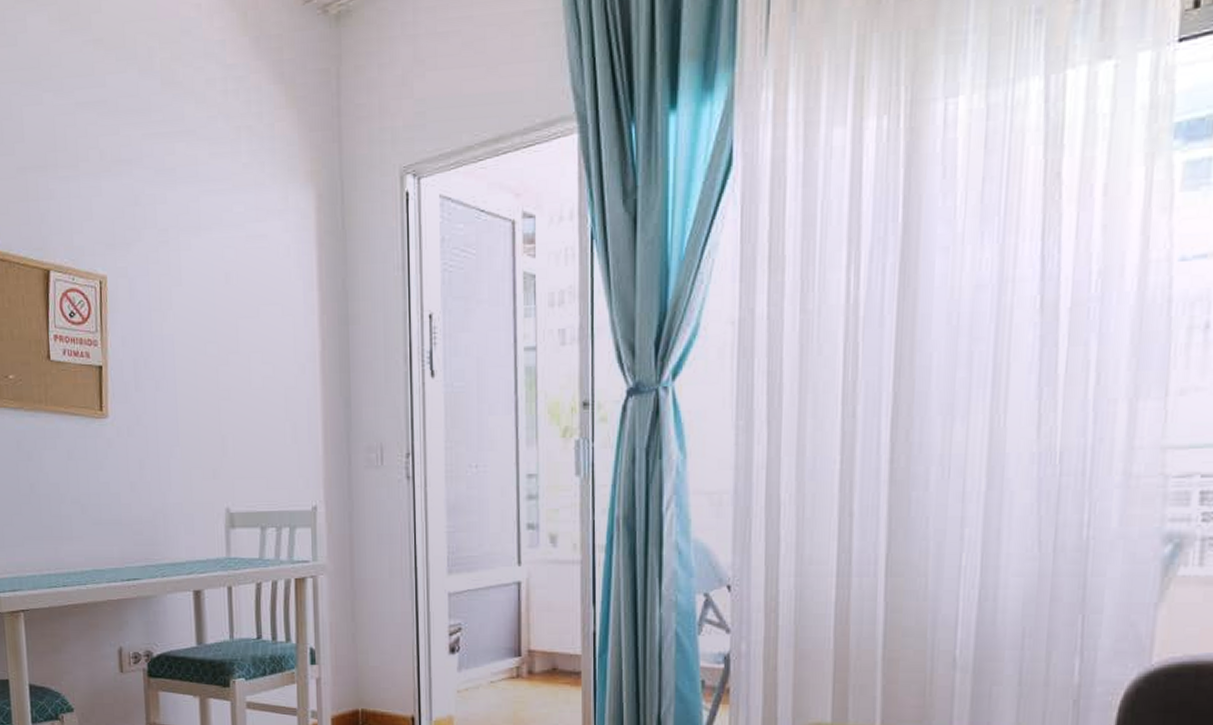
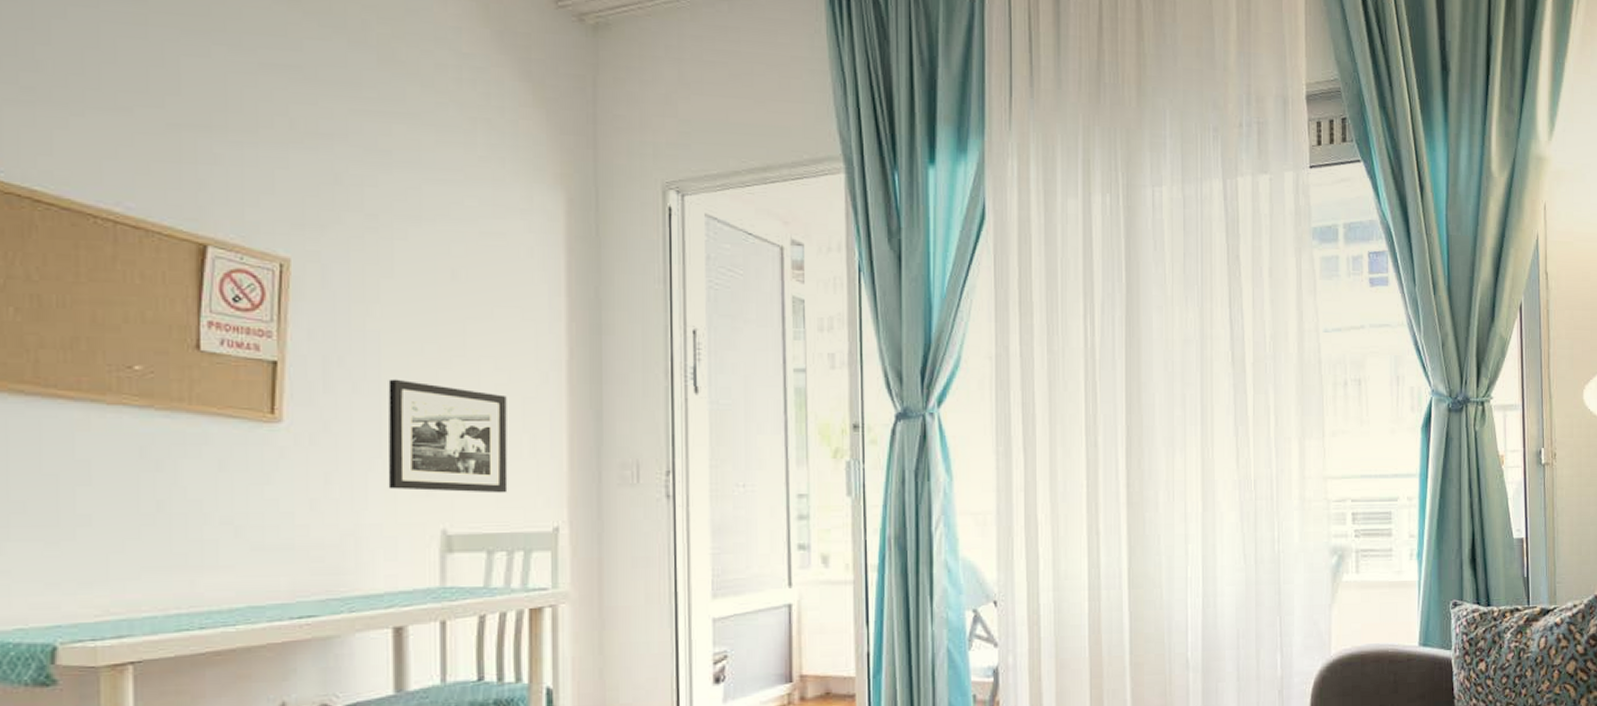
picture frame: none [181,376,275,476] -> present [388,379,508,493]

